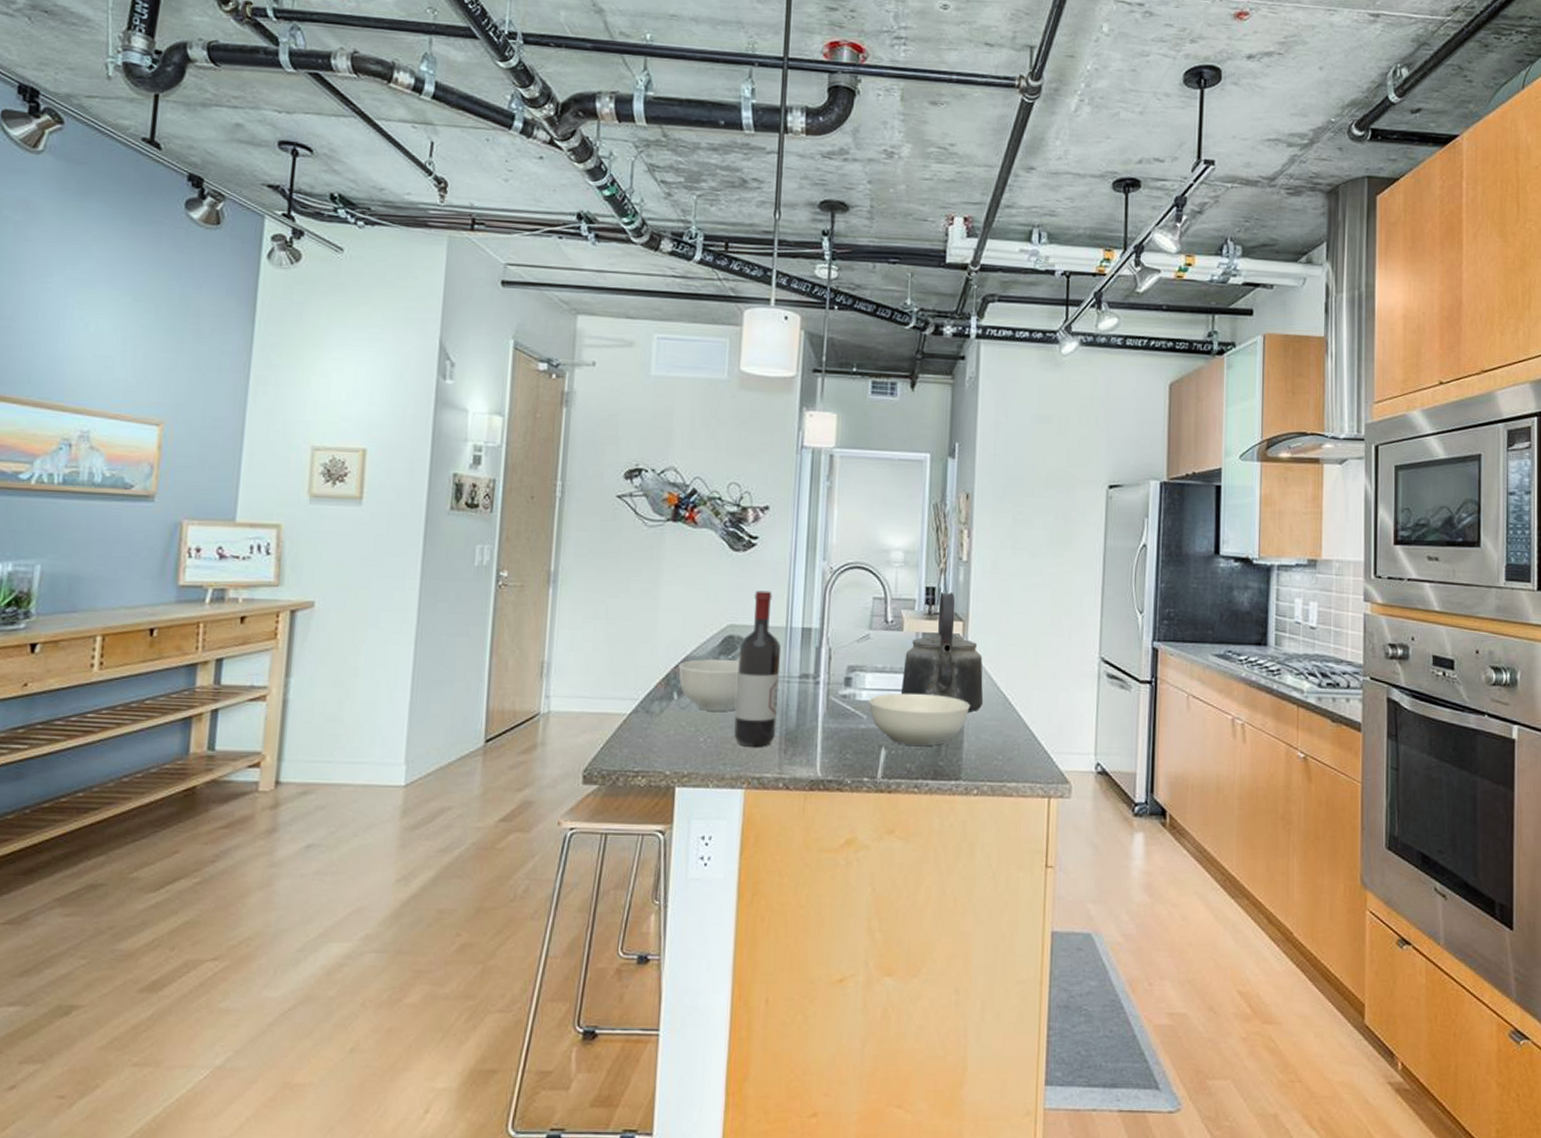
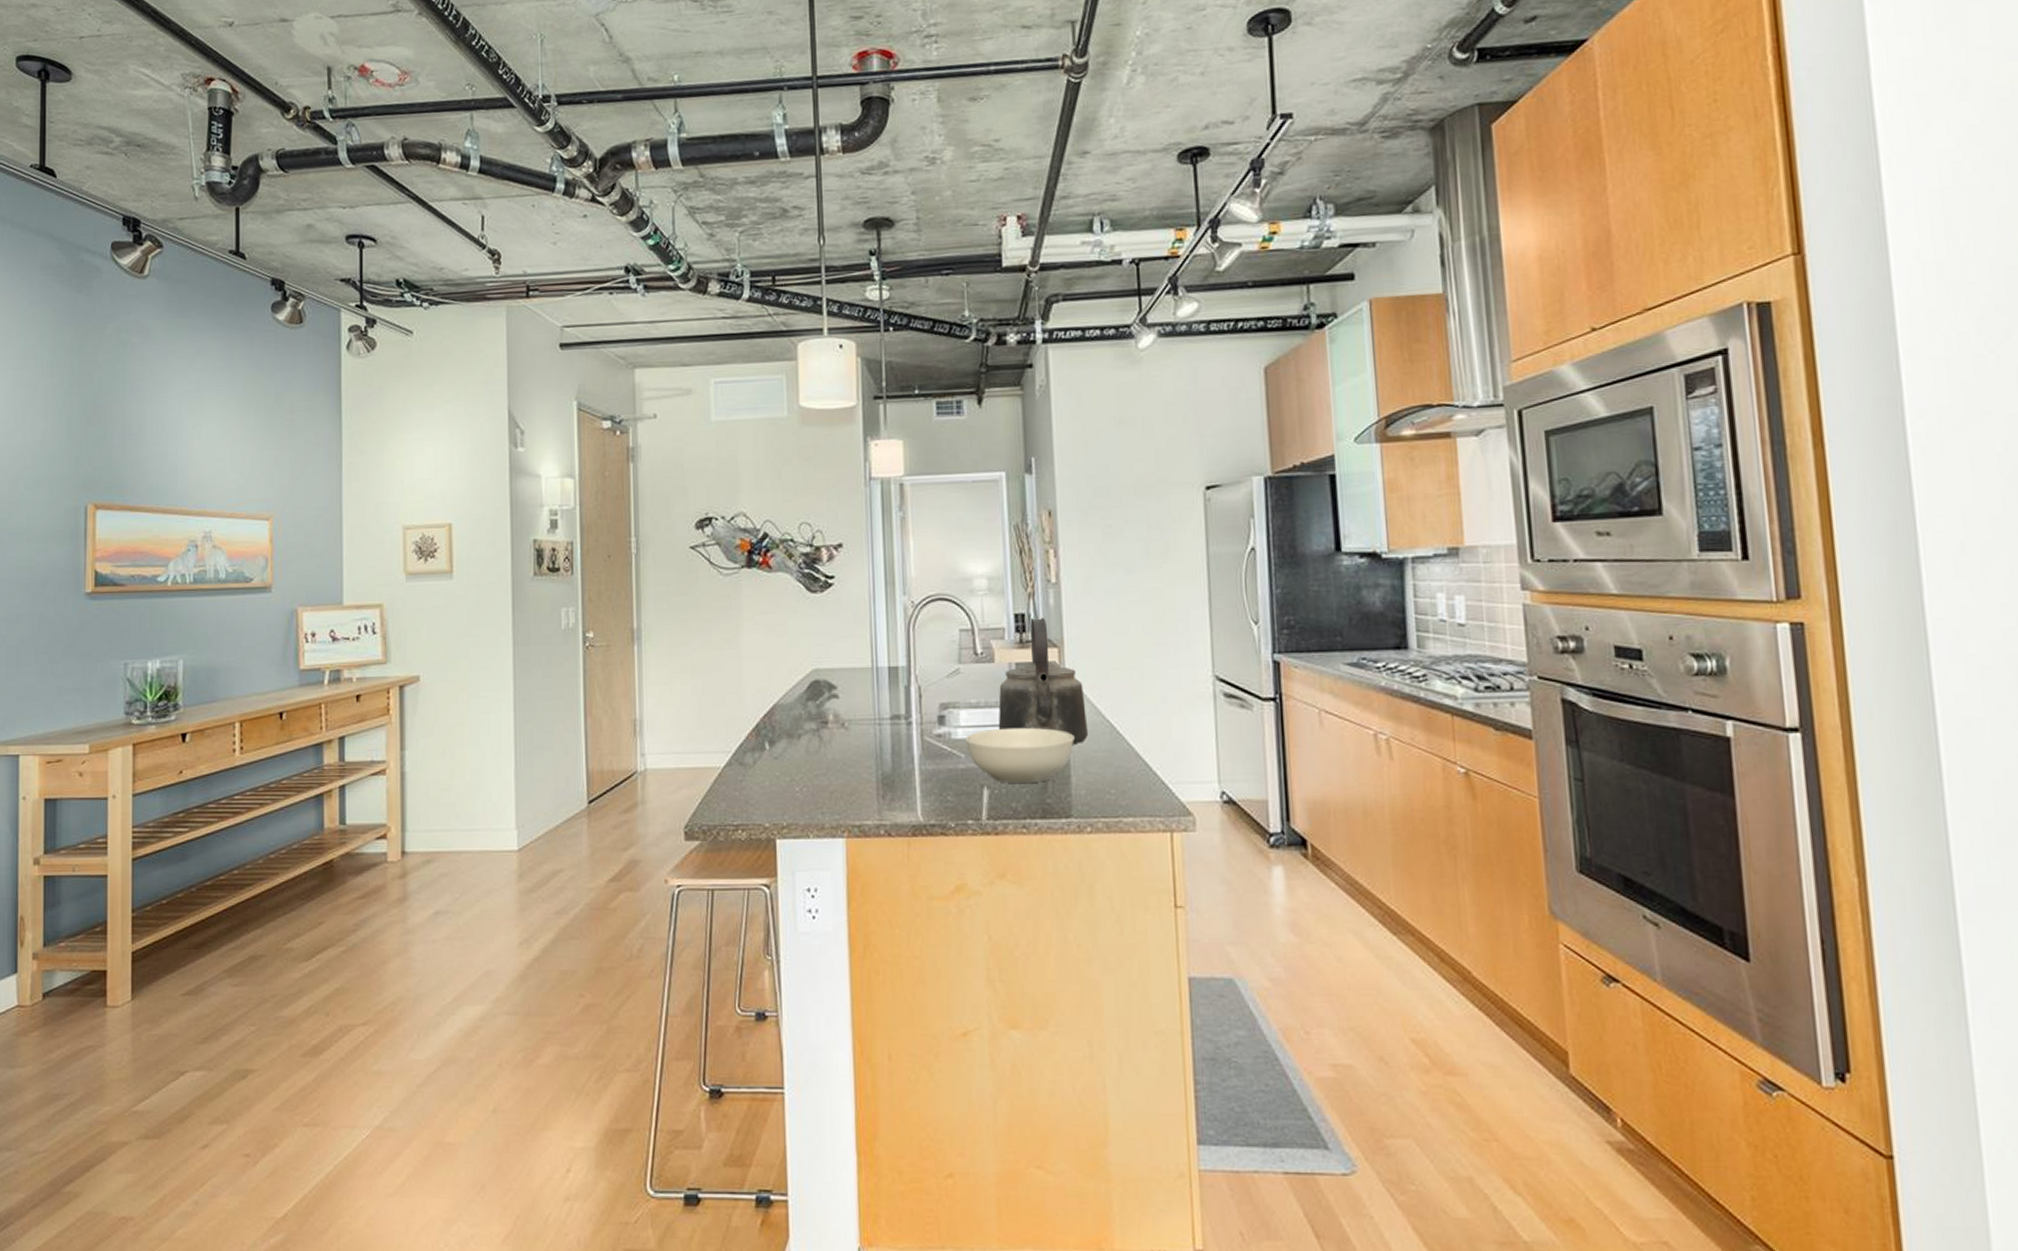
bowl: present [678,659,740,711] -> none [767,704,830,759]
wine bottle: present [734,590,781,747] -> none [826,631,872,794]

